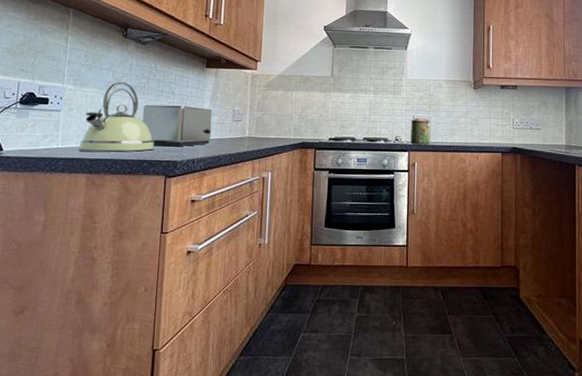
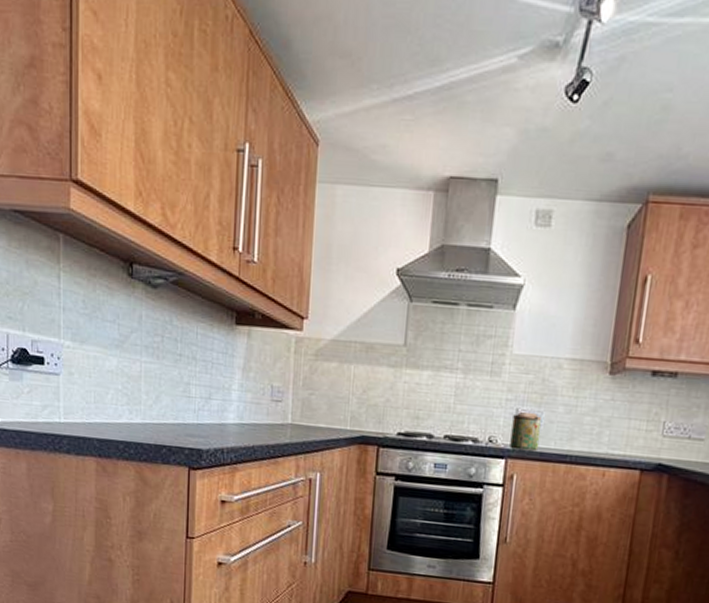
kettle: present [77,82,155,152] -> none [83,339,175,434]
toaster: present [142,104,212,147] -> none [157,372,245,432]

